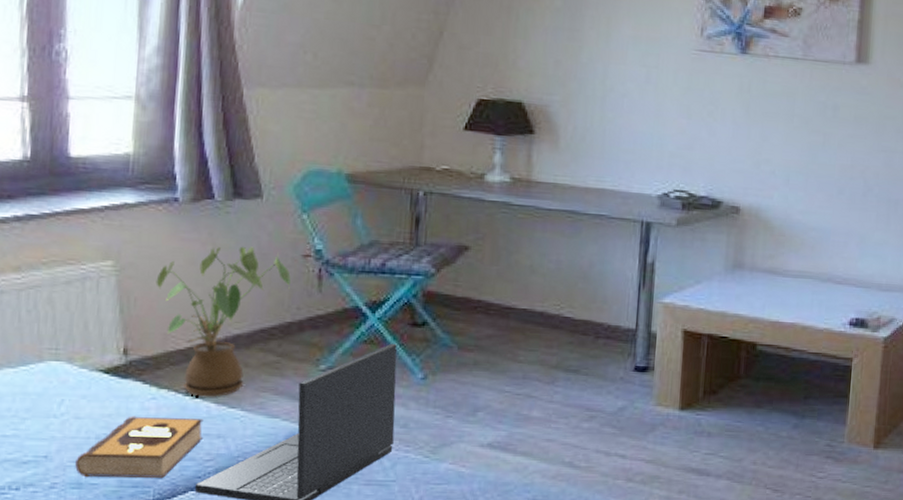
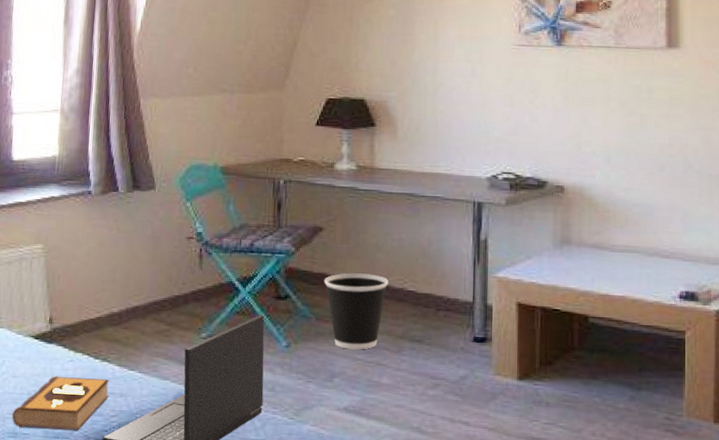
house plant: present [156,246,291,397] -> none [74,230,177,361]
wastebasket: none [468,297,543,381] -> present [324,273,389,350]

